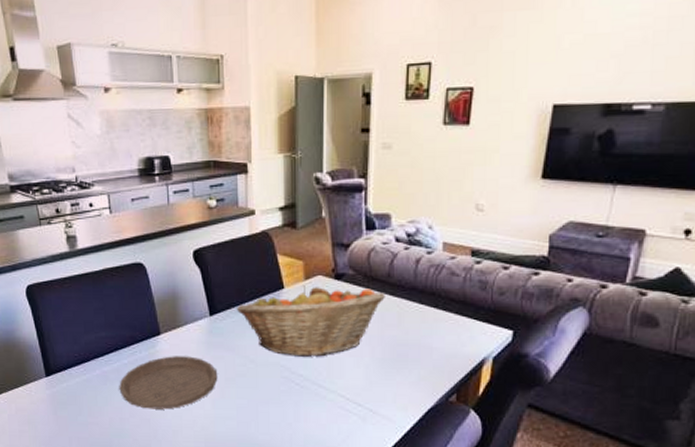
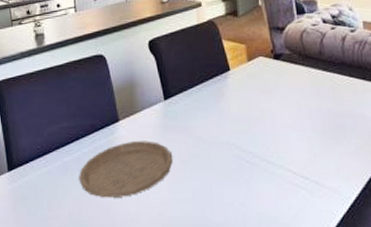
fruit basket: present [236,286,385,357] -> none [188,66,319,134]

